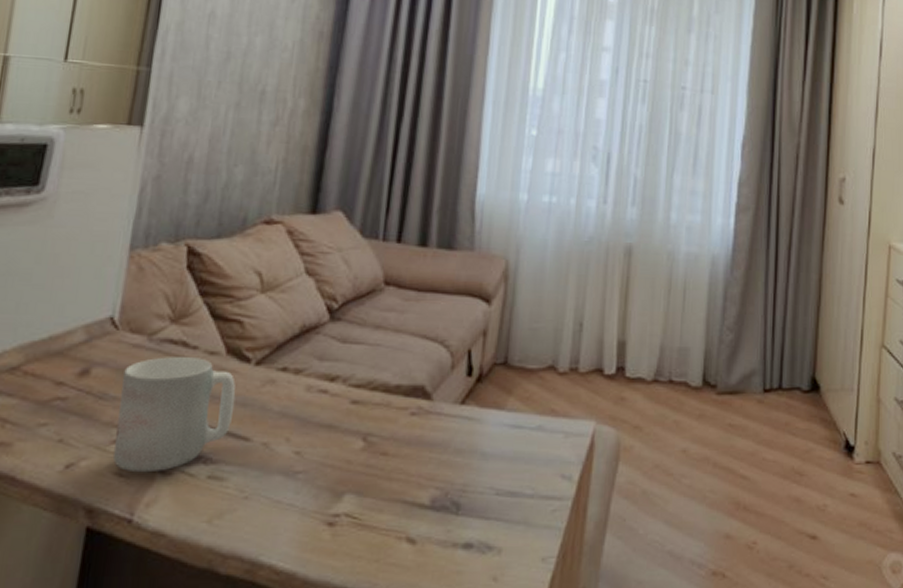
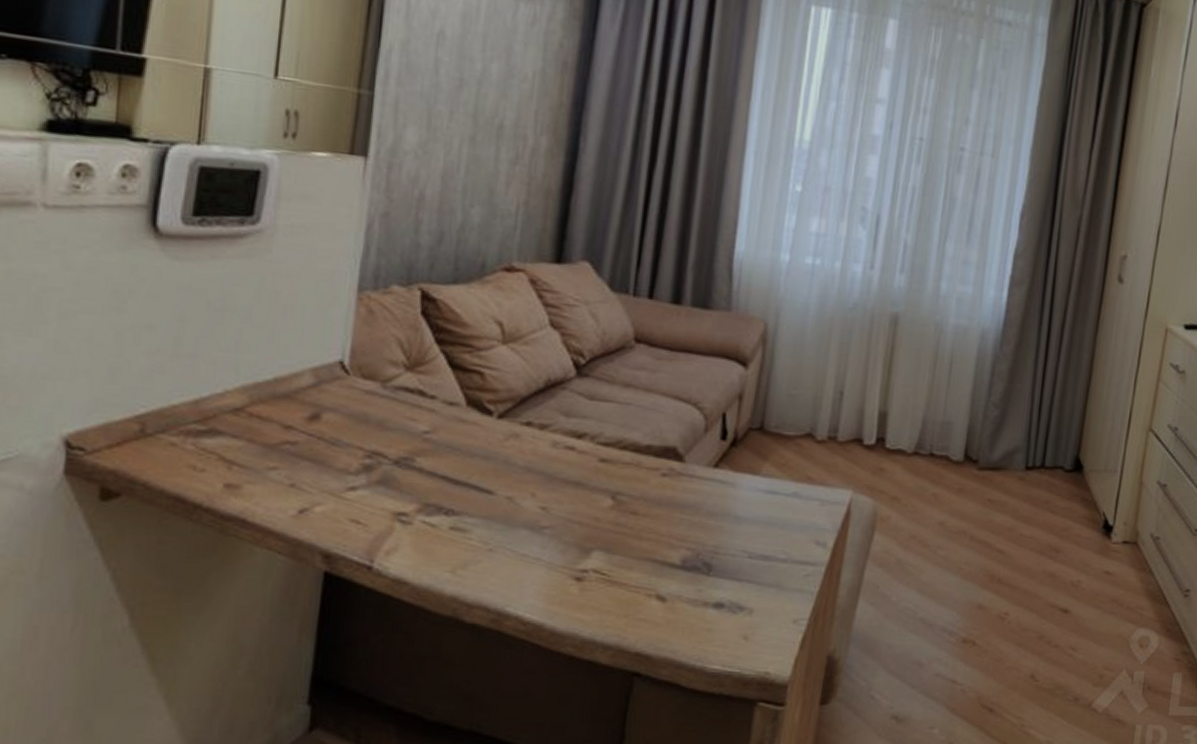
mug: present [113,356,236,473] -> none [350,405,478,521]

